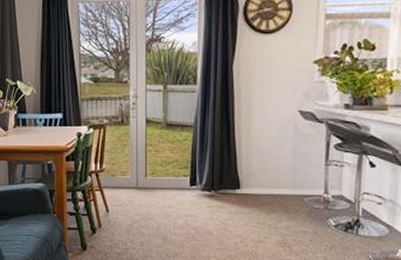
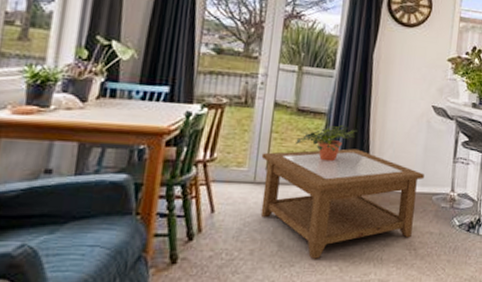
coffee table: none [140,156,294,251] -> present [260,148,424,259]
potted plant: none [168,134,224,169] -> present [296,124,358,162]

